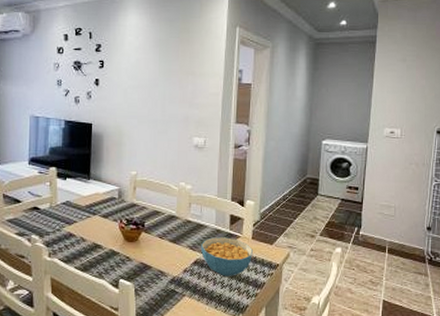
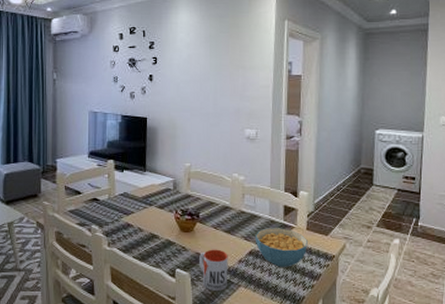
mug: none [144,259,173,301] -> present [199,249,228,291]

